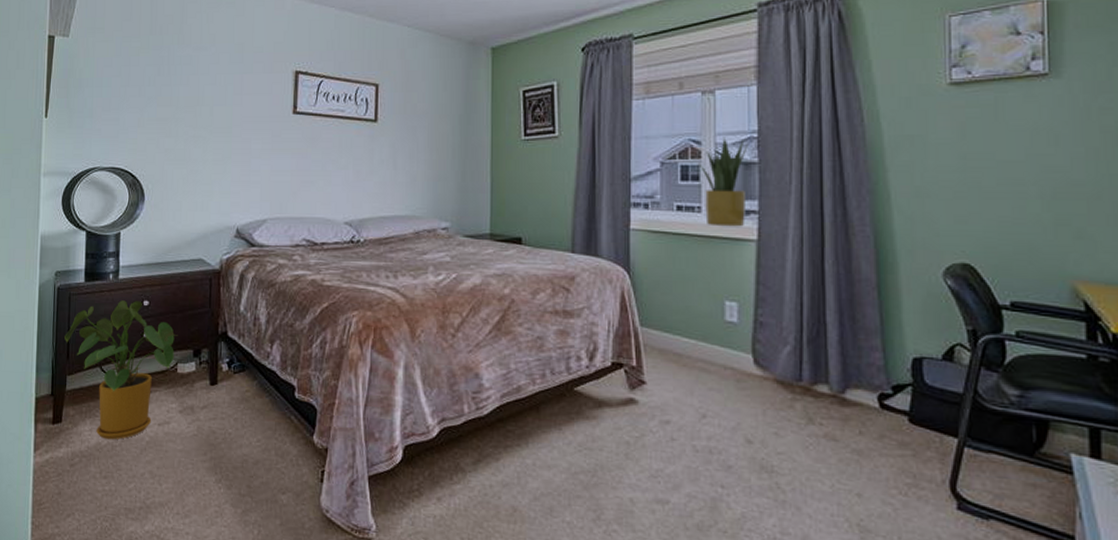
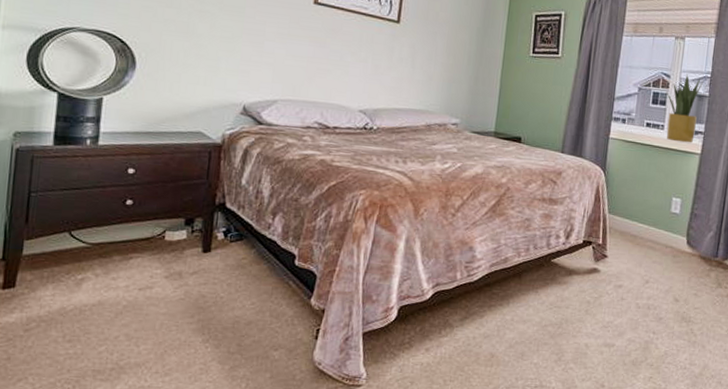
house plant: present [64,300,177,440] -> none [23,166,167,305]

